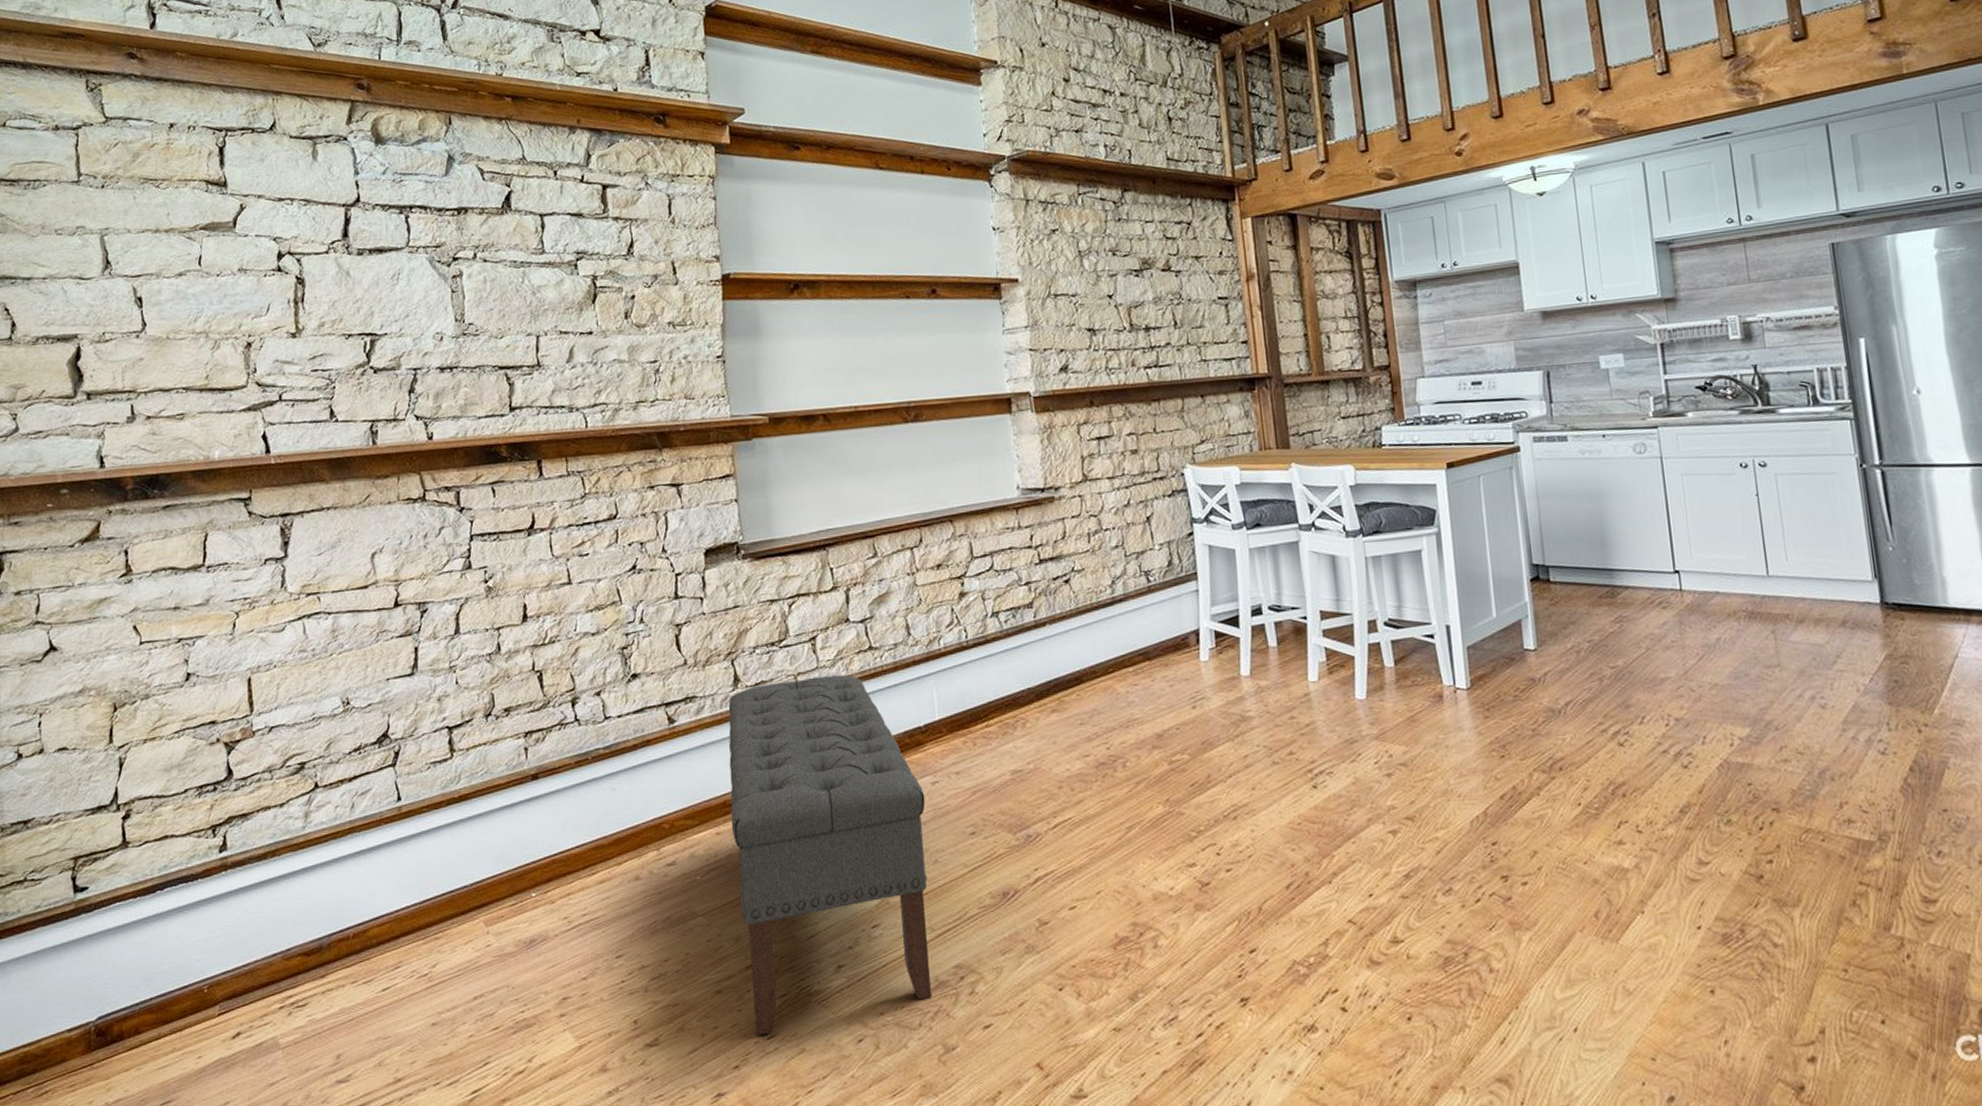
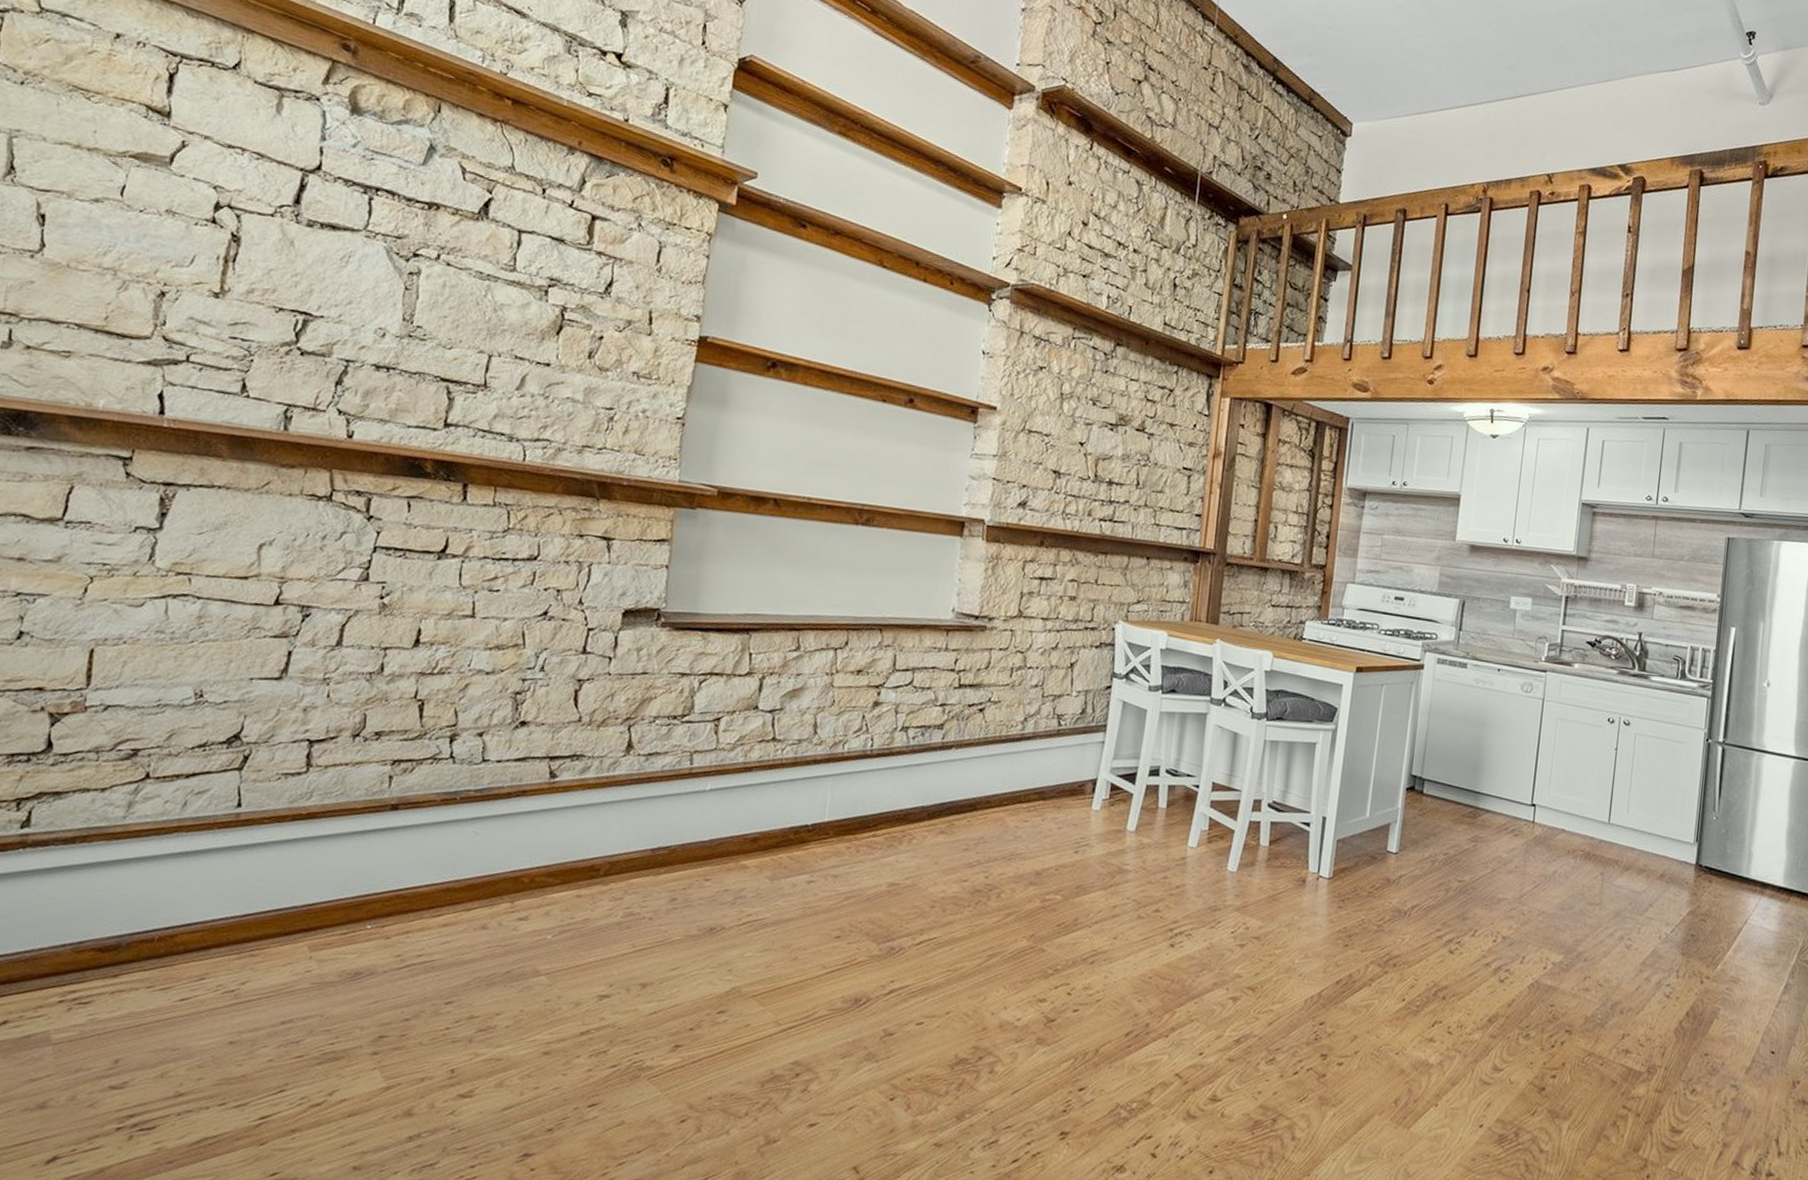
bench: present [728,675,931,1035] -> none [576,756,798,1102]

